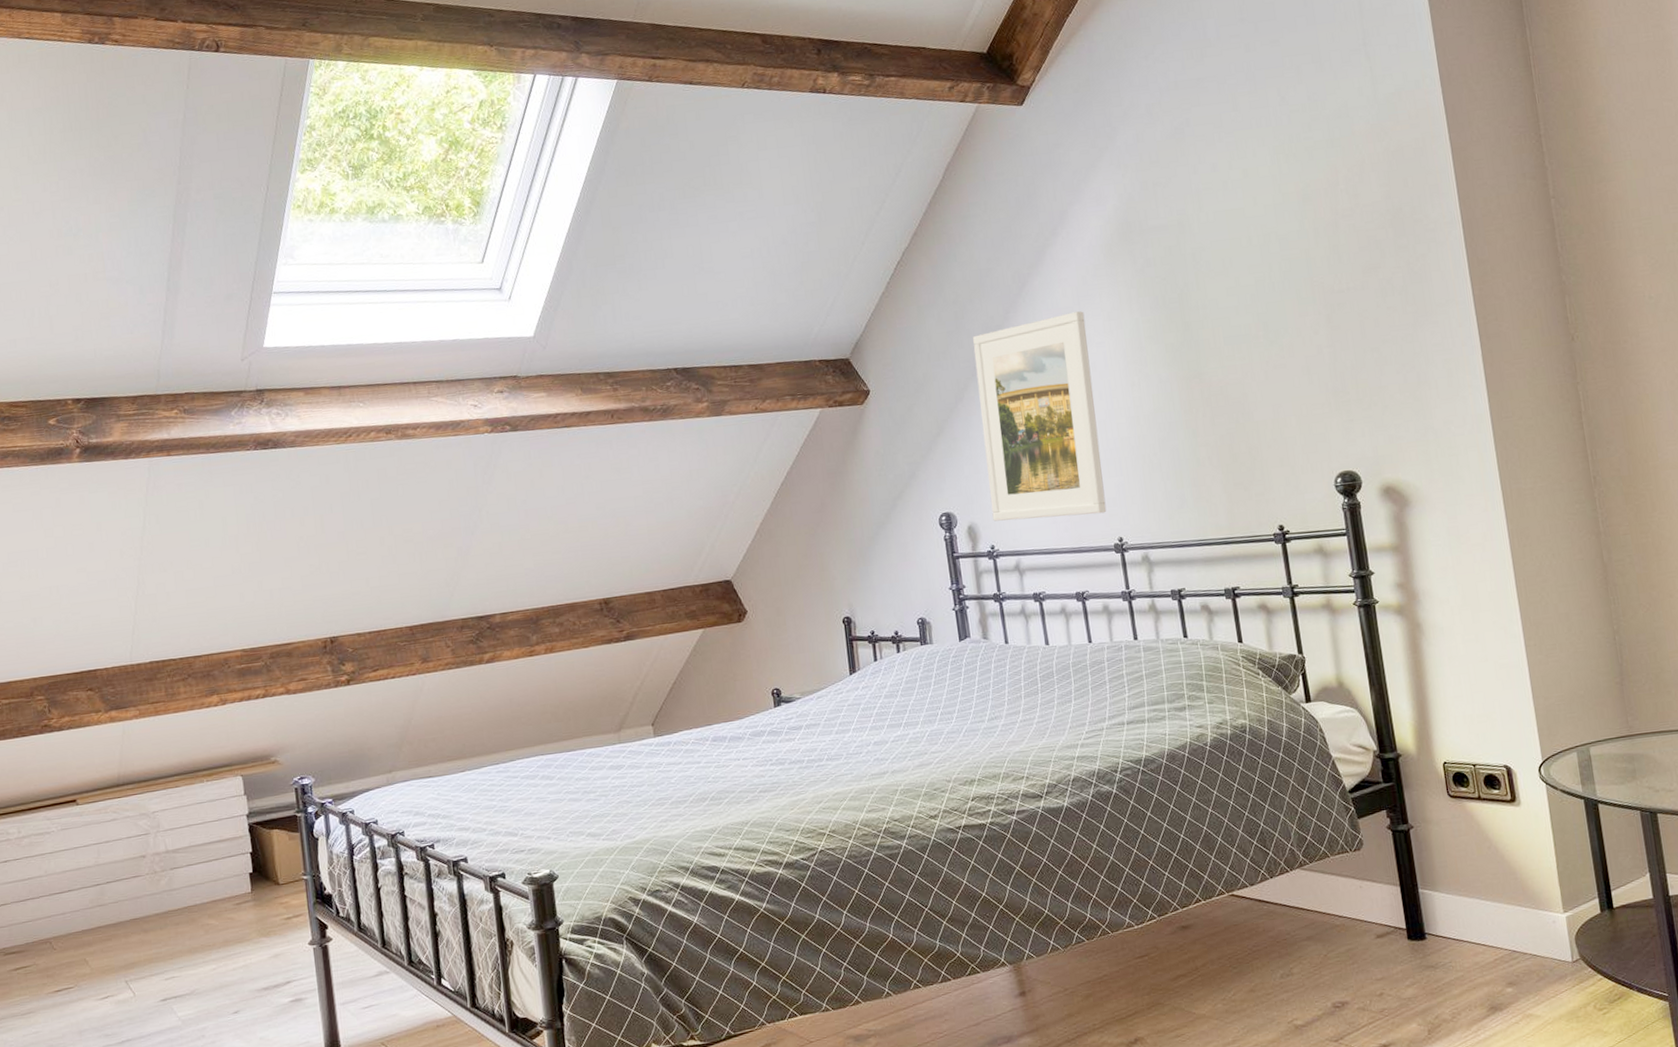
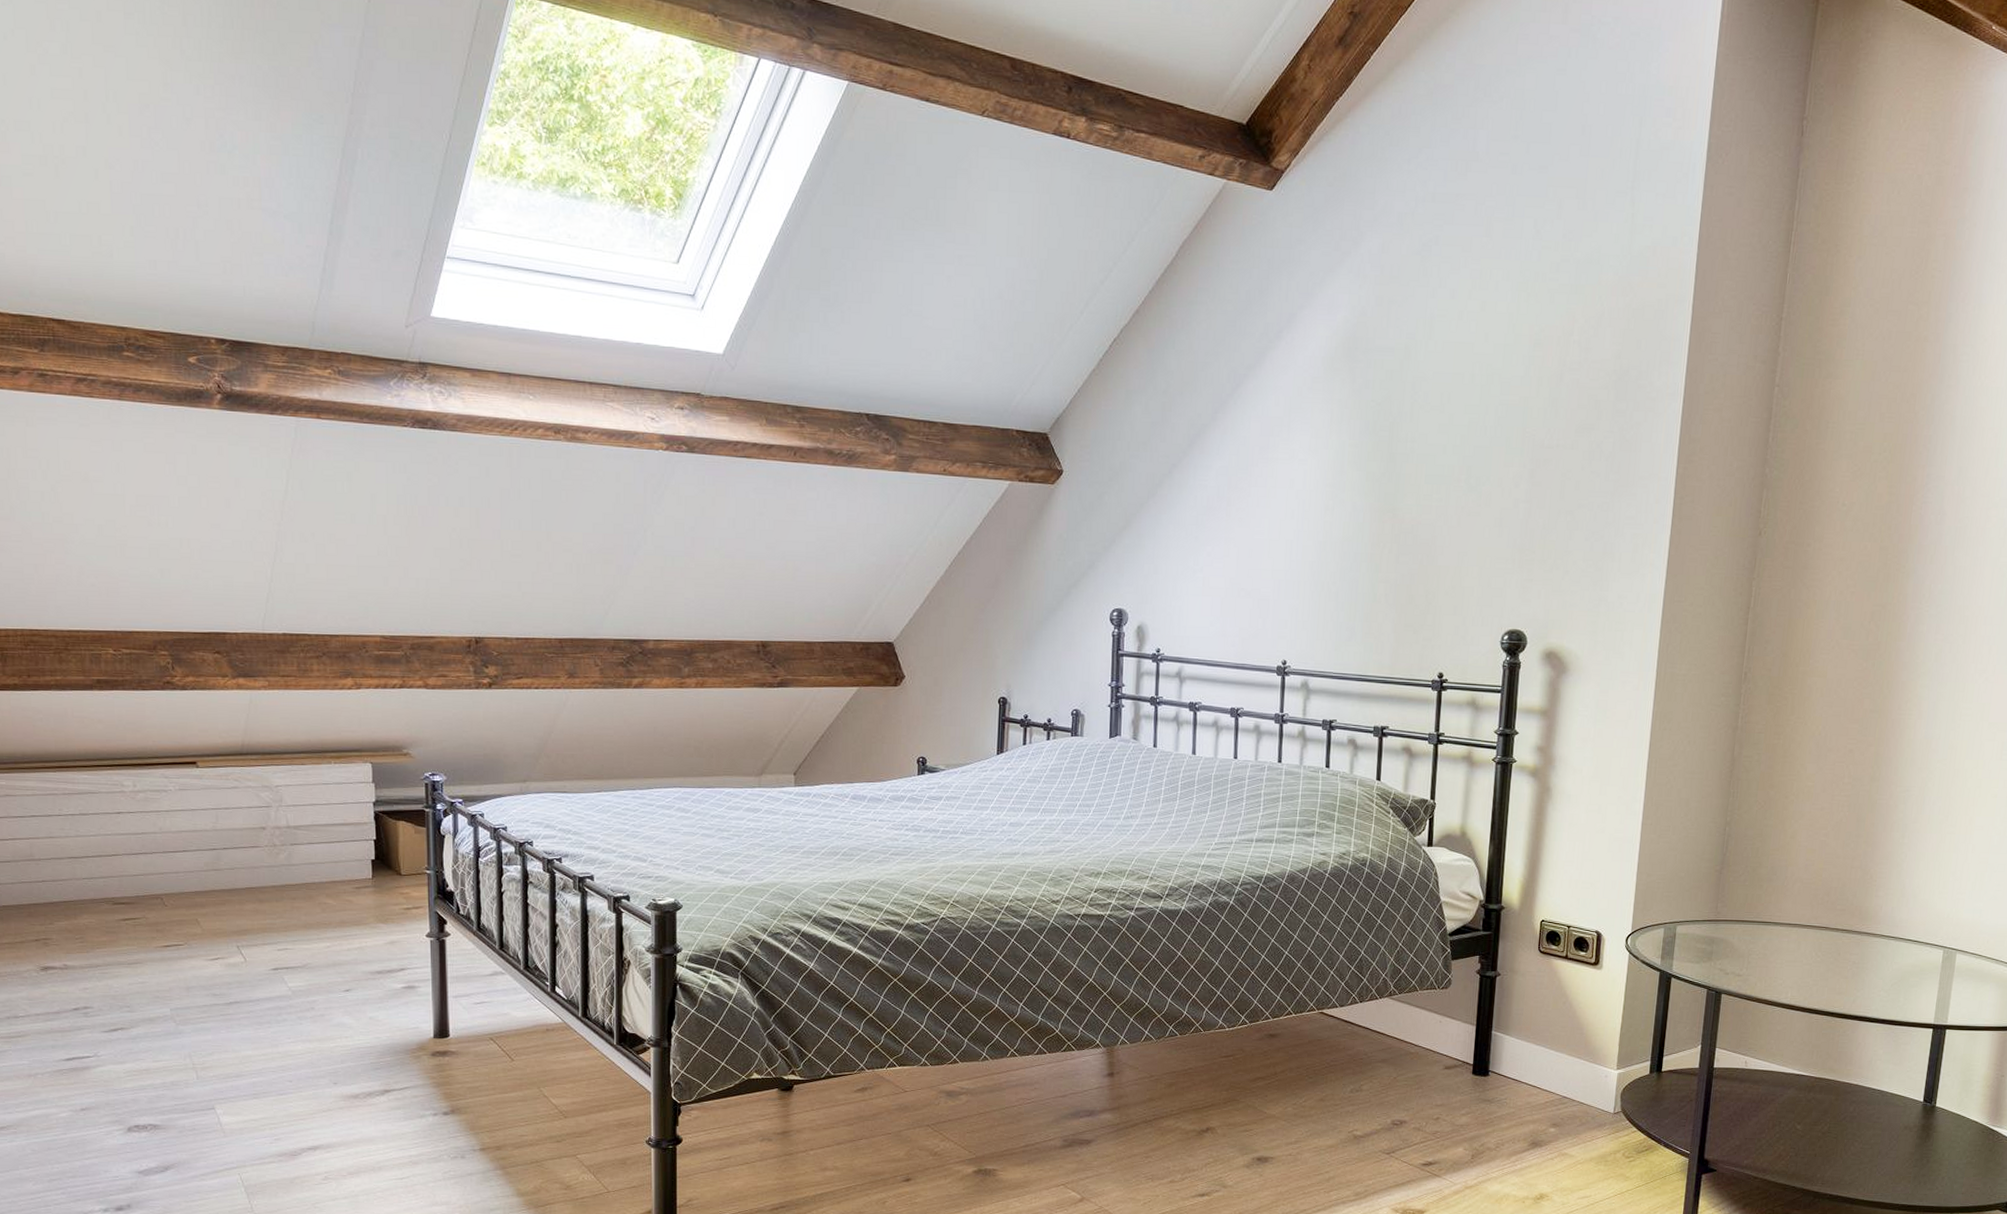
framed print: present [973,311,1107,521] -> none [1163,423,1293,634]

